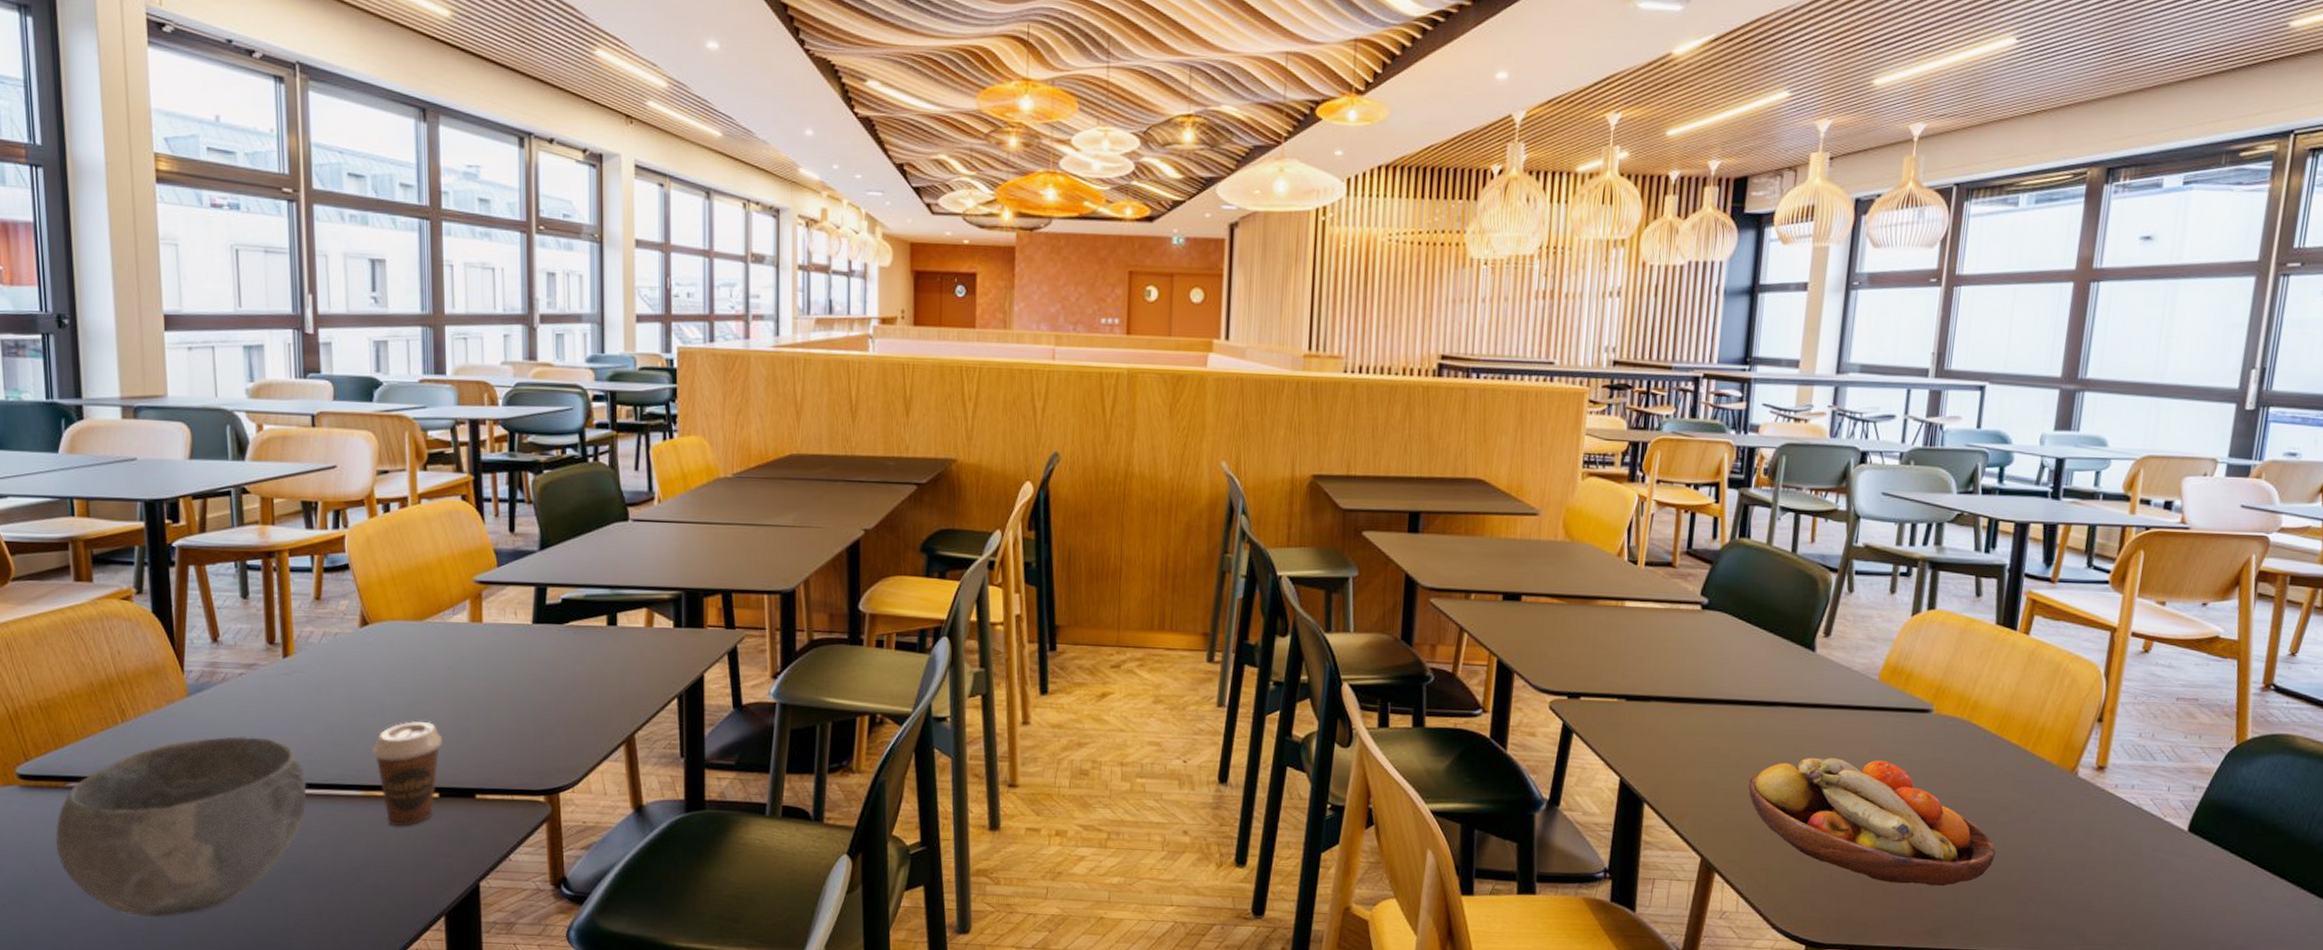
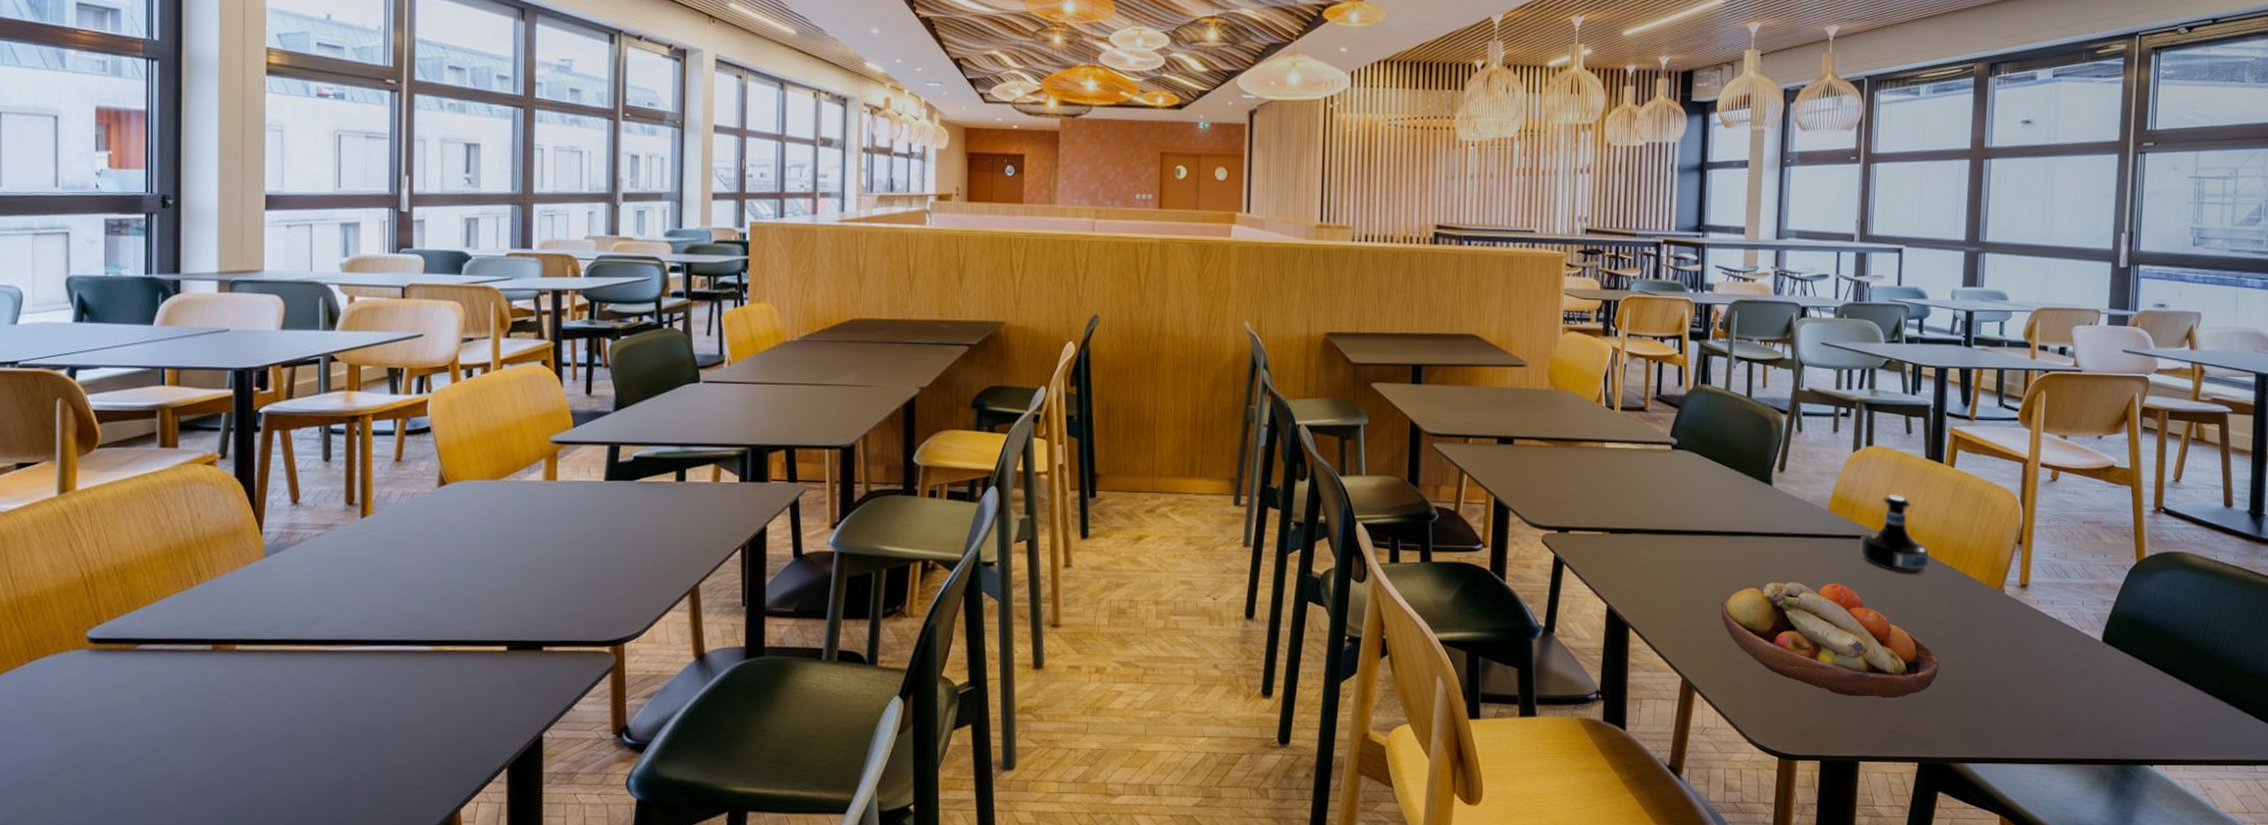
bowl: present [55,736,307,918] -> none [121,595,377,778]
coffee cup: present [372,721,442,827] -> none [444,576,512,681]
tequila bottle: none [1912,664,1993,752] -> present [1860,495,1929,574]

